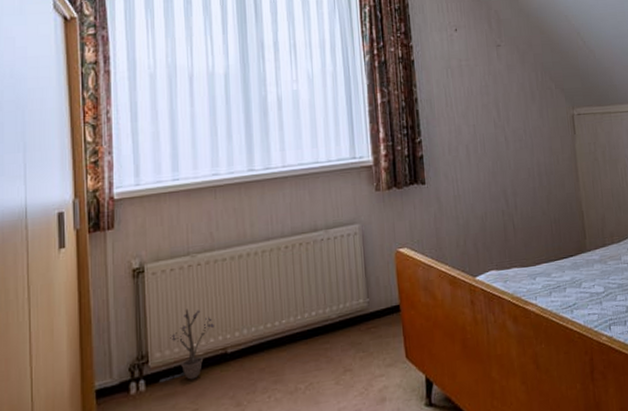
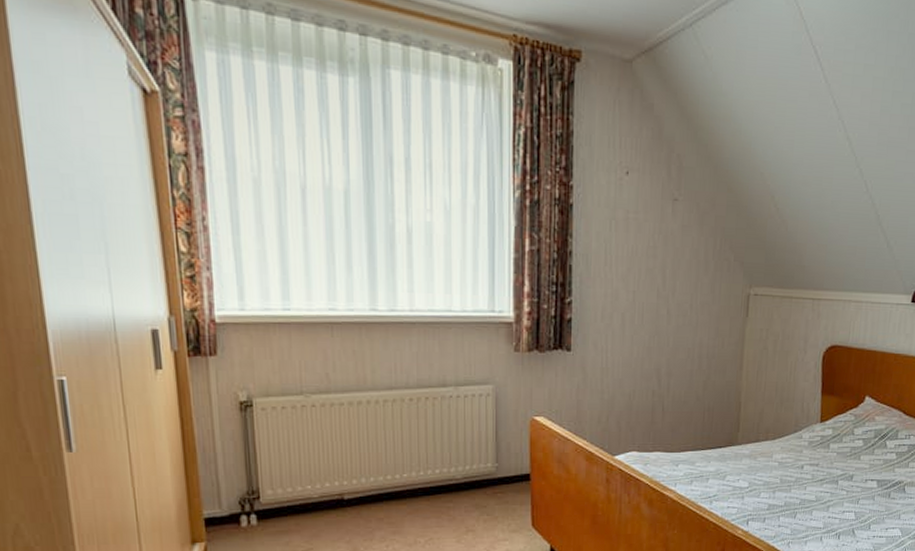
decorative plant: present [160,308,214,382] -> none [272,450,330,520]

